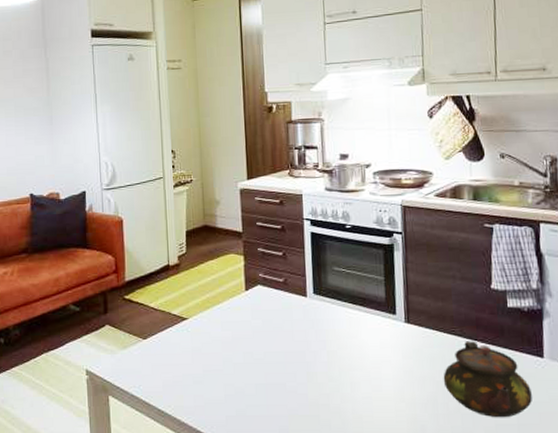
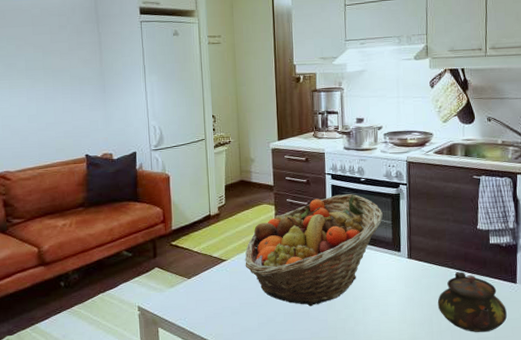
fruit basket: none [209,243,374,378] -> present [245,194,384,307]

